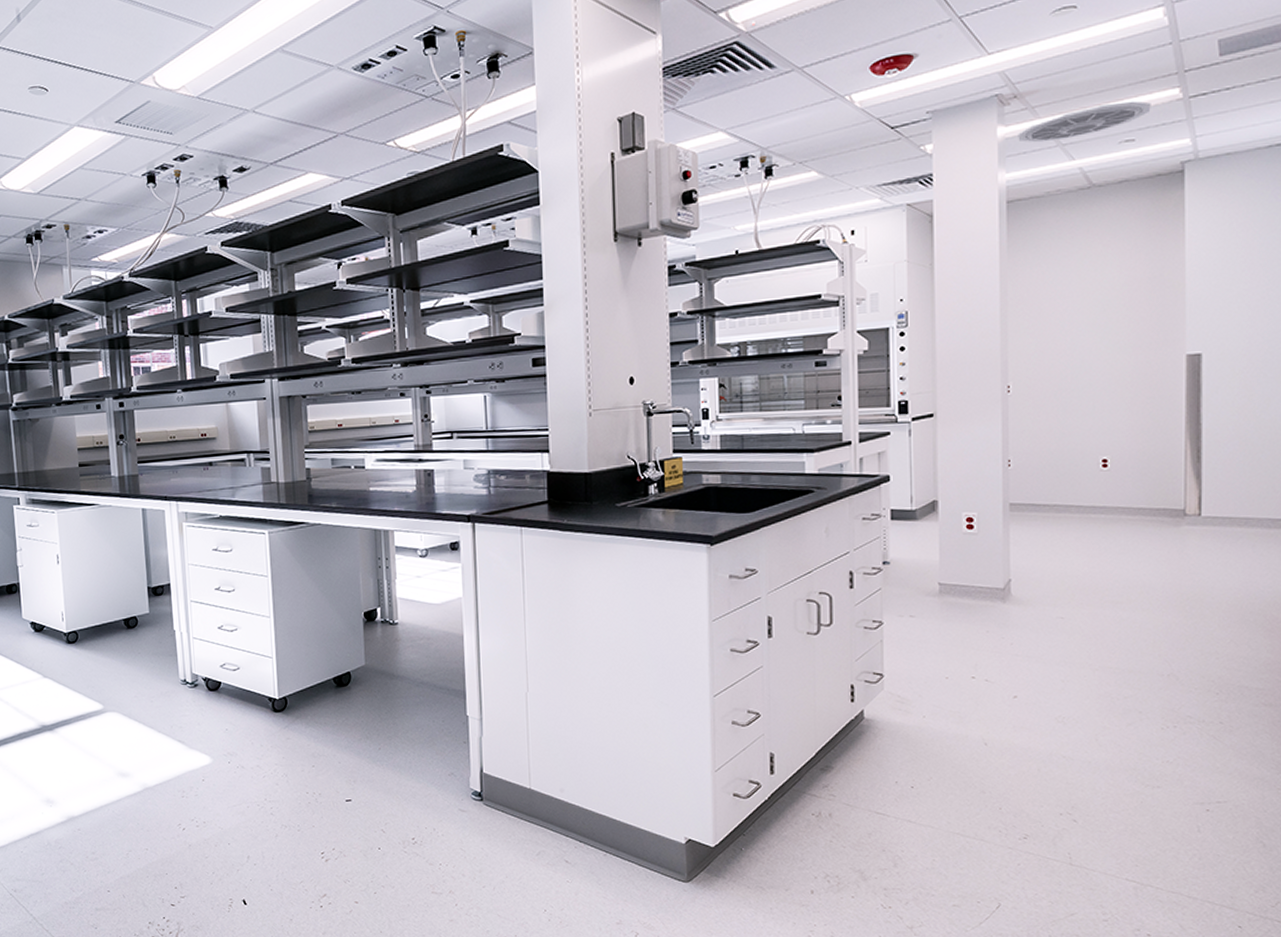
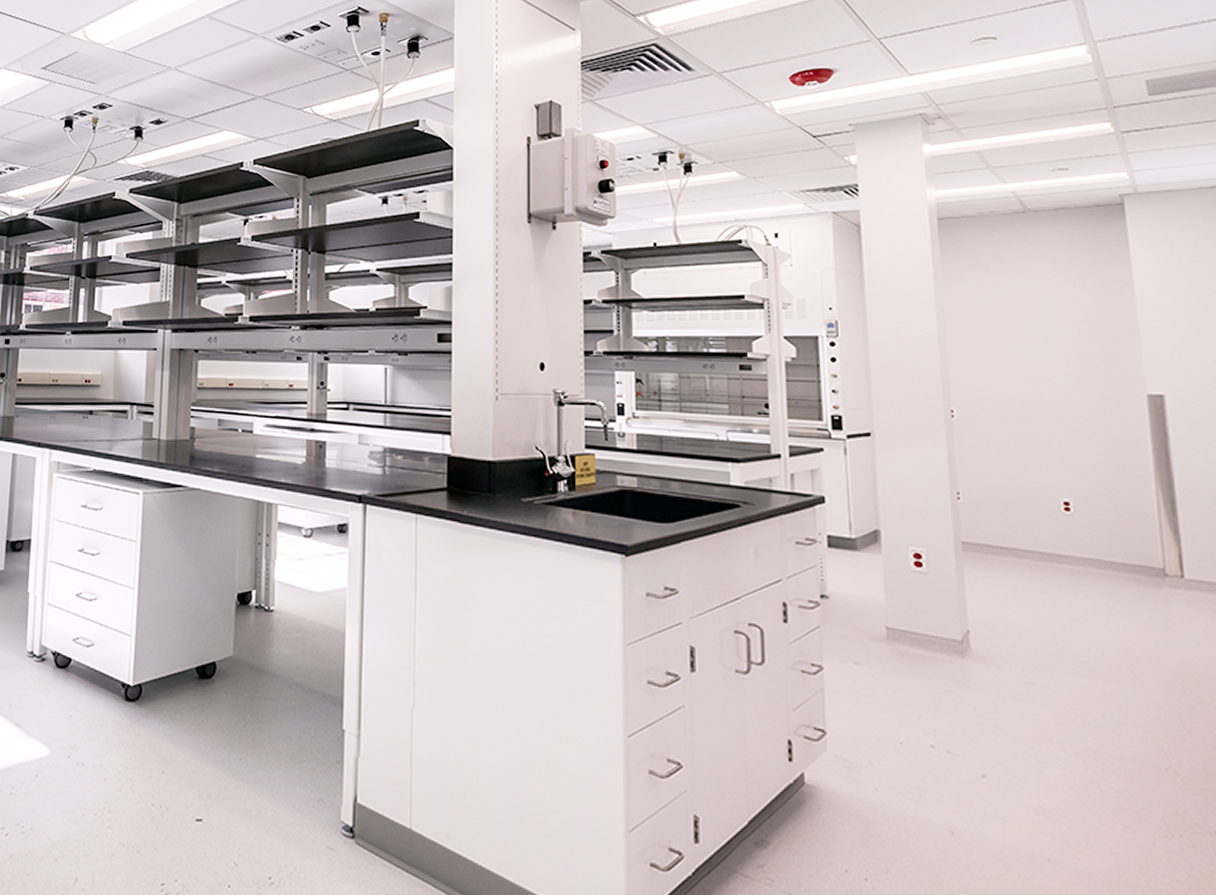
ceiling vent: present [1018,101,1151,143] -> none [945,131,1082,163]

